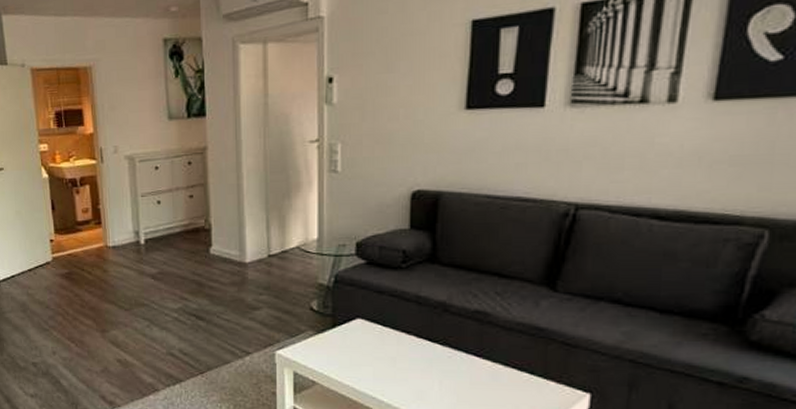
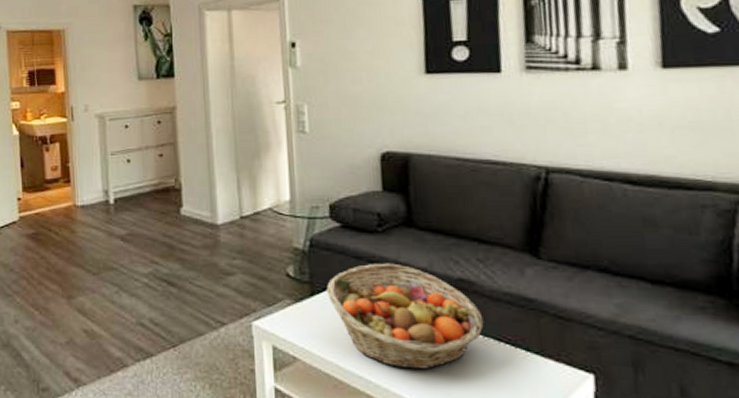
fruit basket: none [347,297,494,391] -> present [326,263,484,370]

